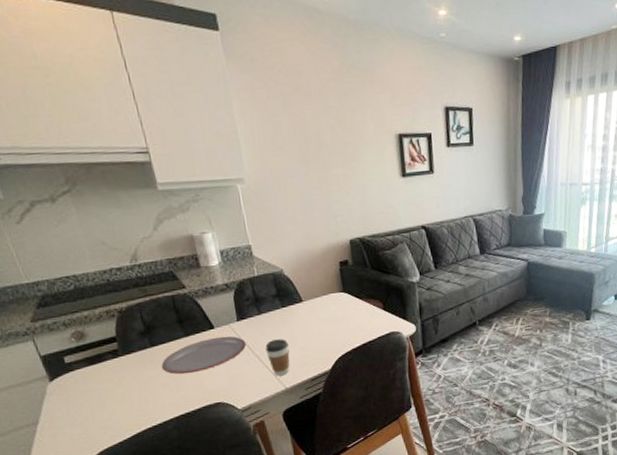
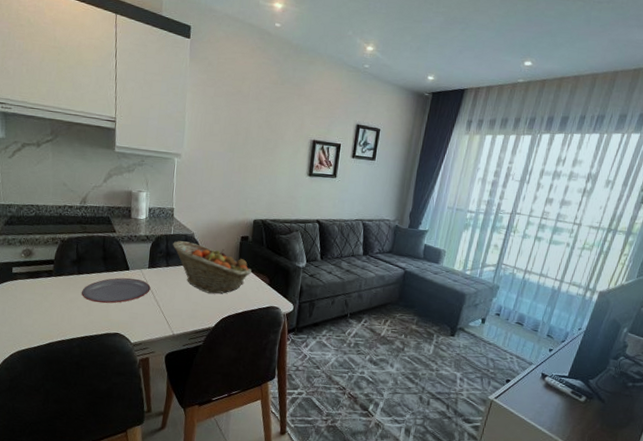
fruit basket: none [260,280,361,334] -> present [173,241,252,294]
coffee cup: present [265,339,290,376] -> none [164,290,184,323]

